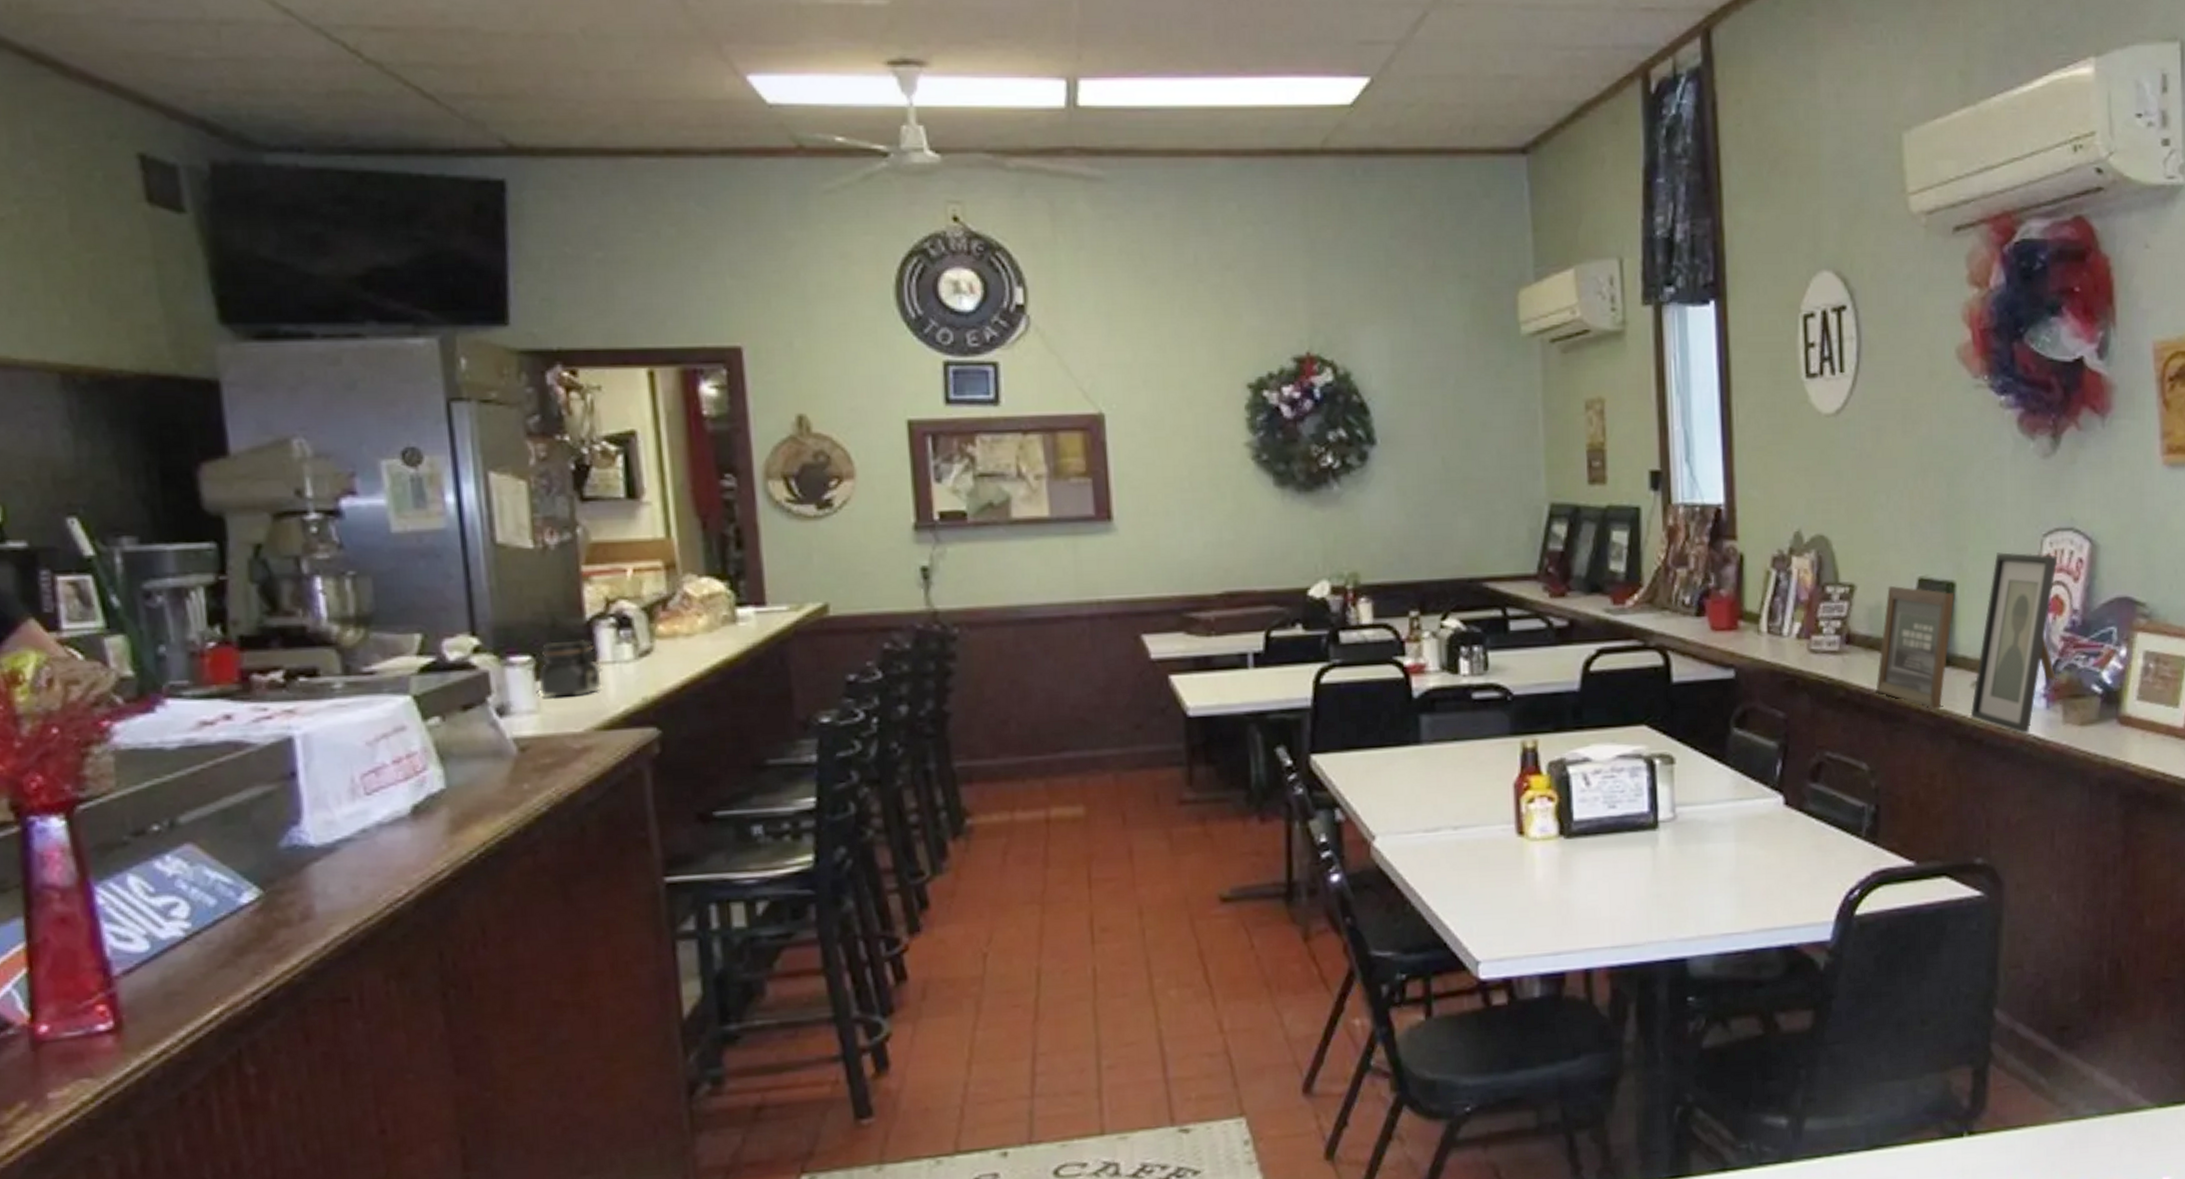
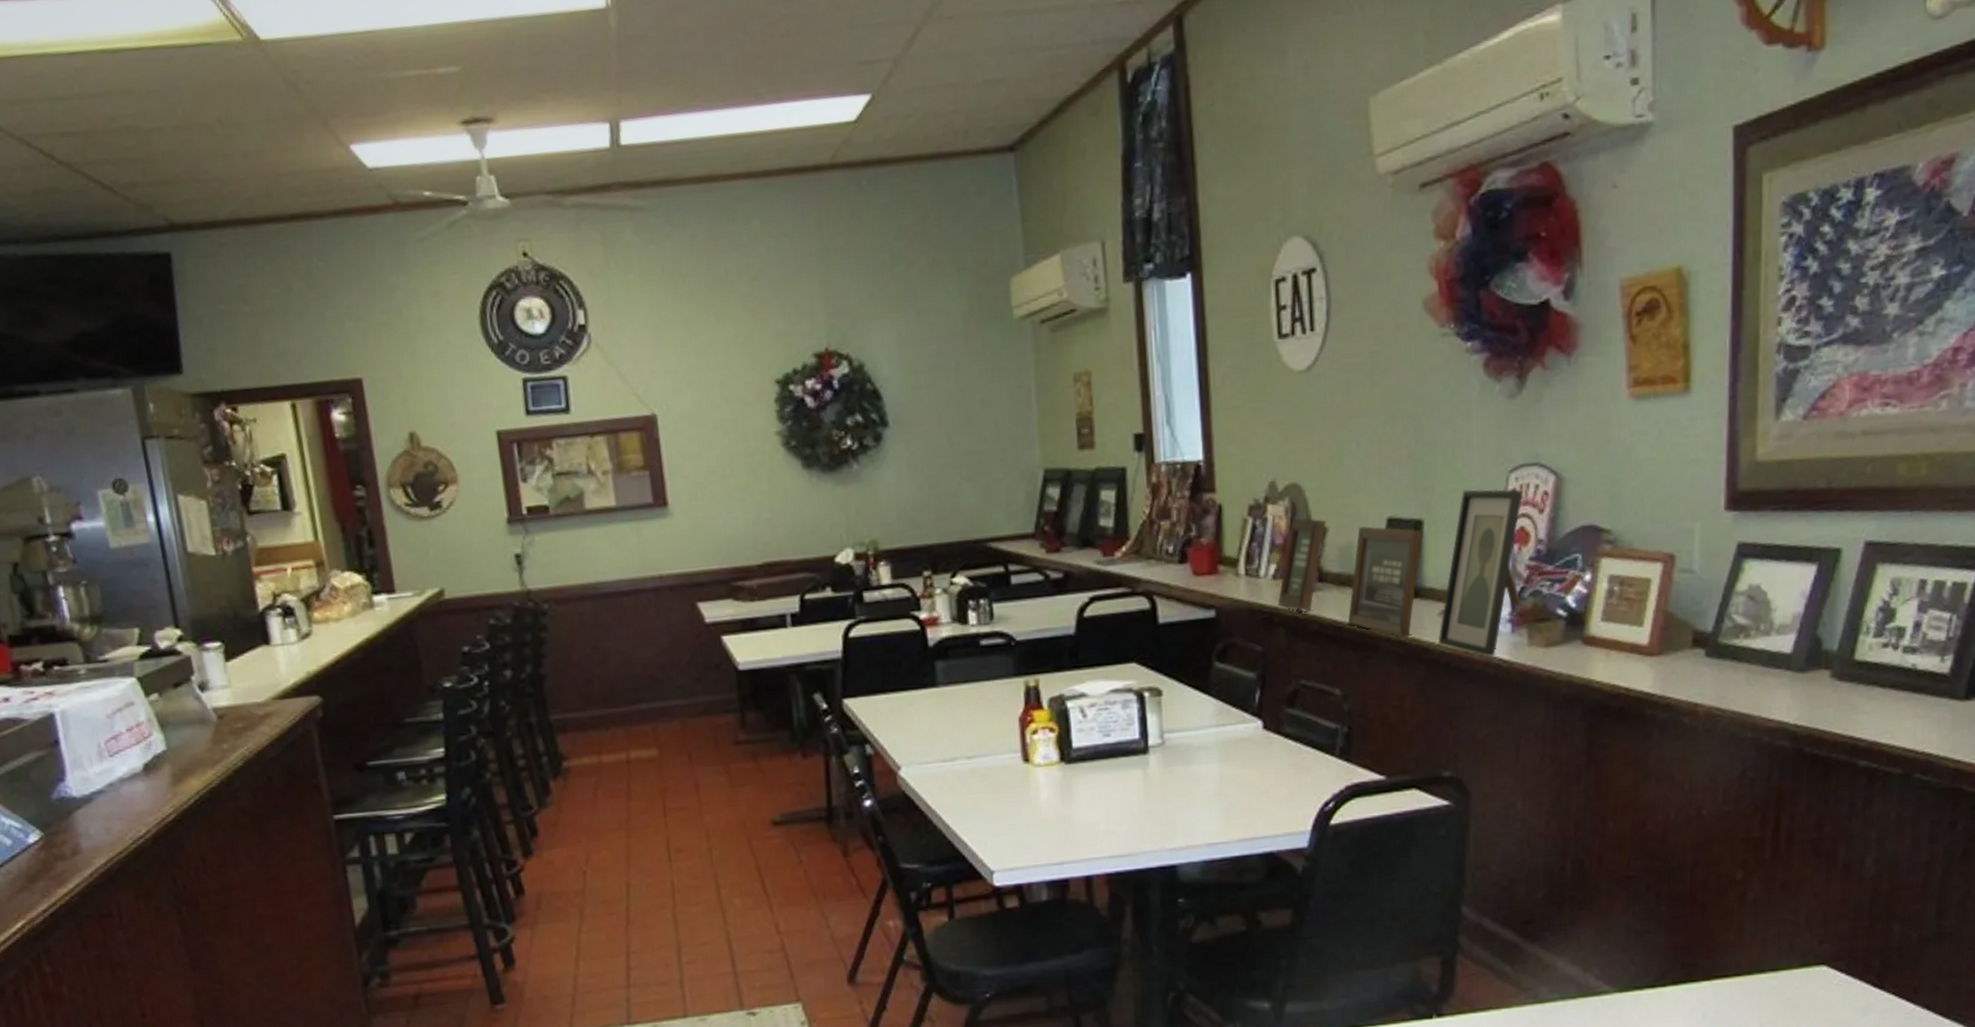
jar: present [533,640,602,697] -> none [222,627,275,674]
picture frame: none [1801,573,1854,676] -> present [1277,518,1326,611]

